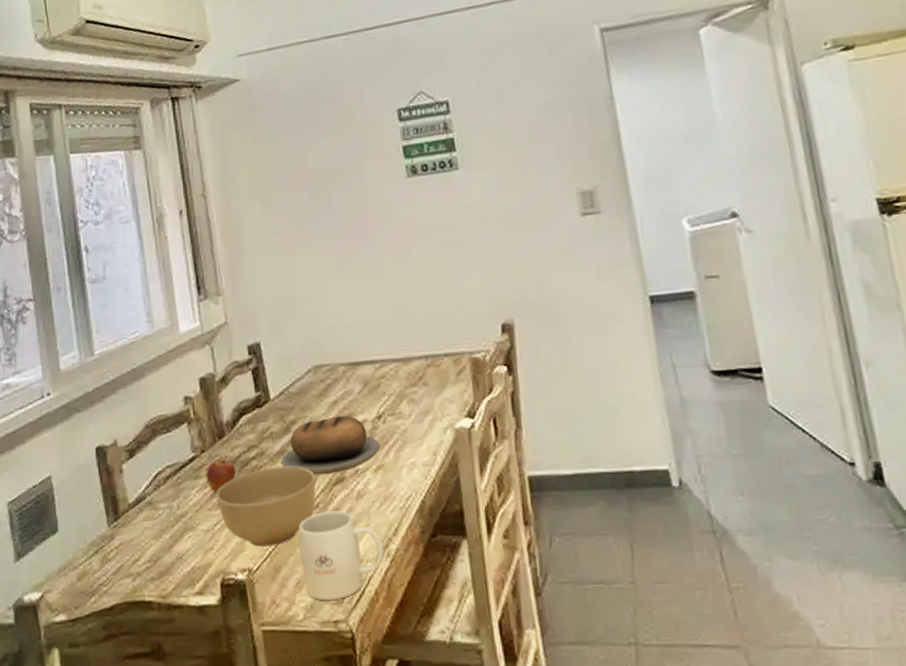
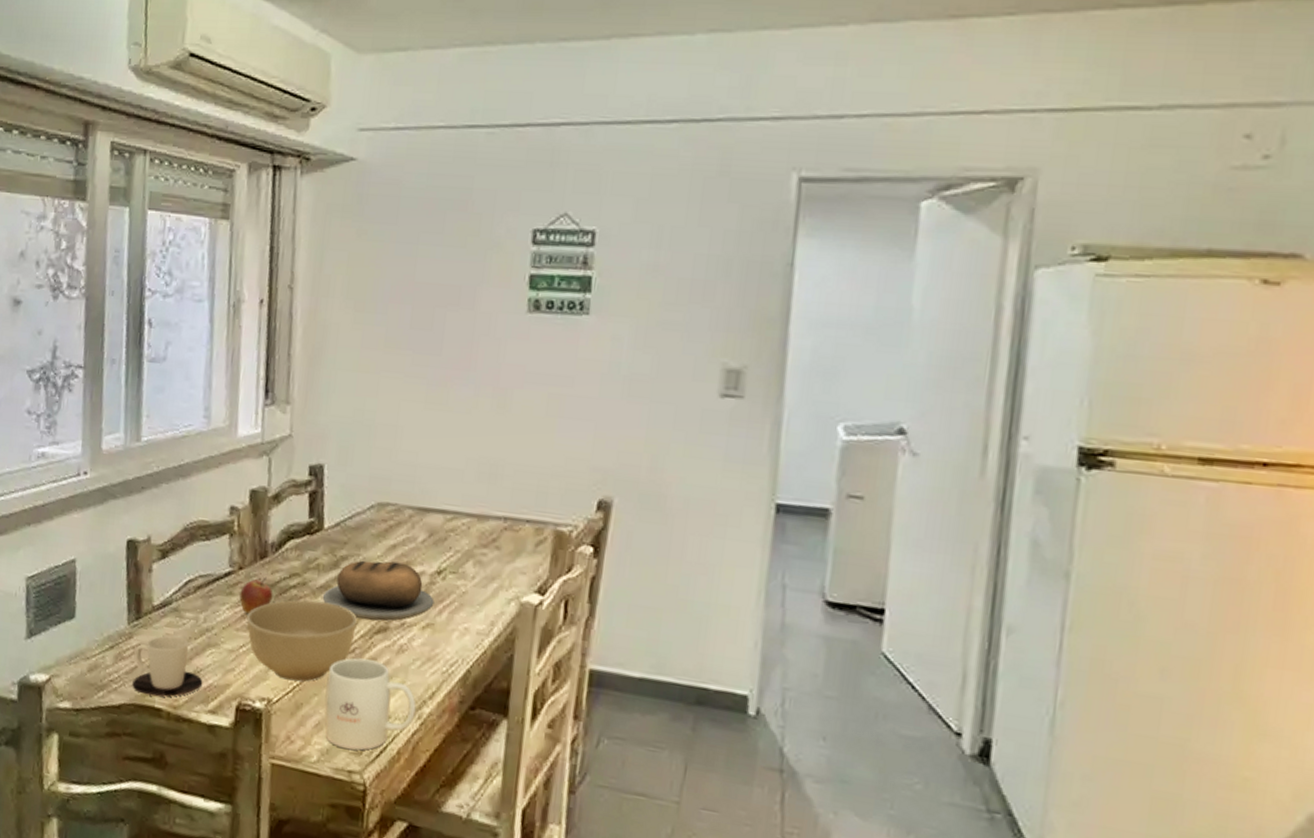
cup: none [119,528,186,591] -> present [132,635,203,697]

